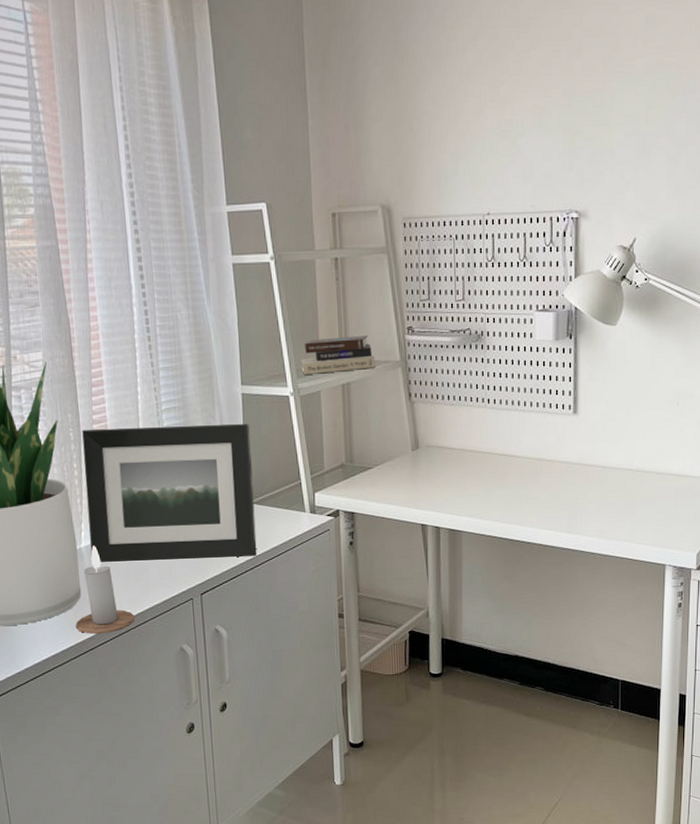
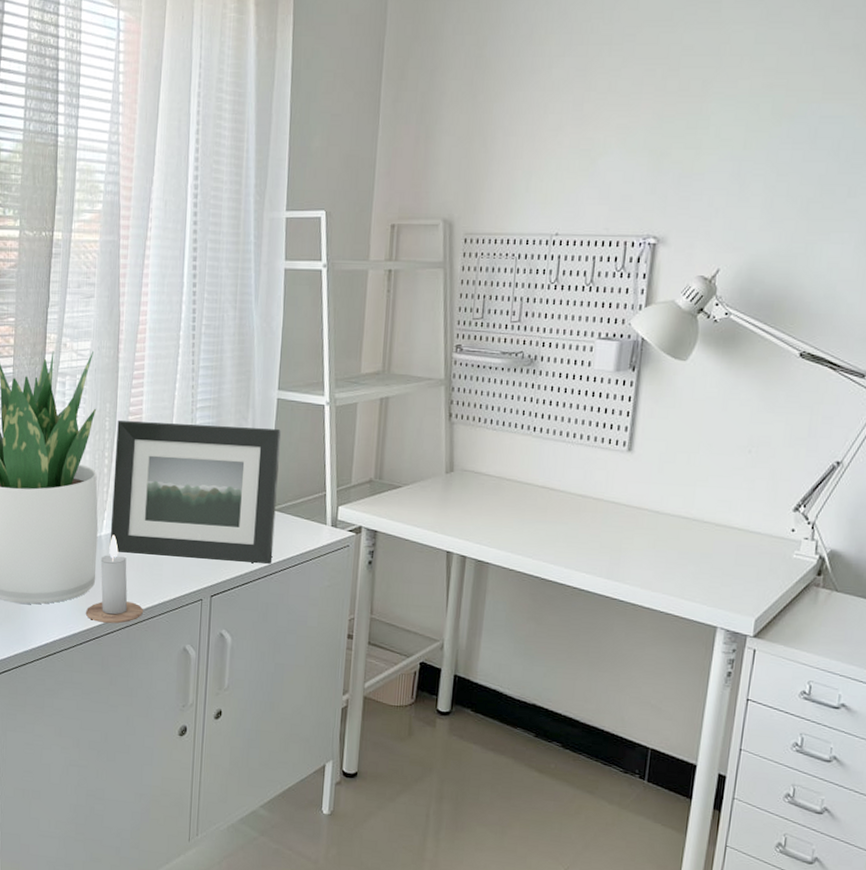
books: present [299,336,375,376] -> none [340,349,418,386]

